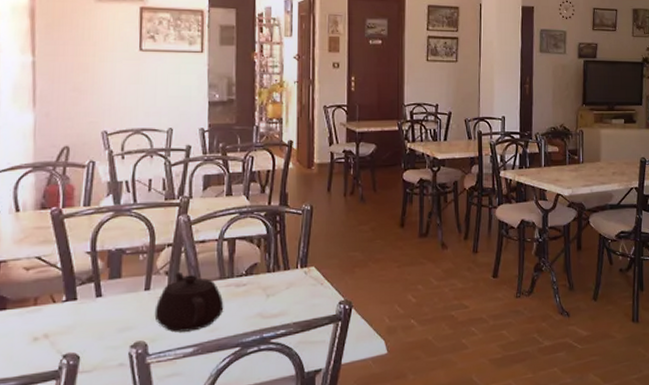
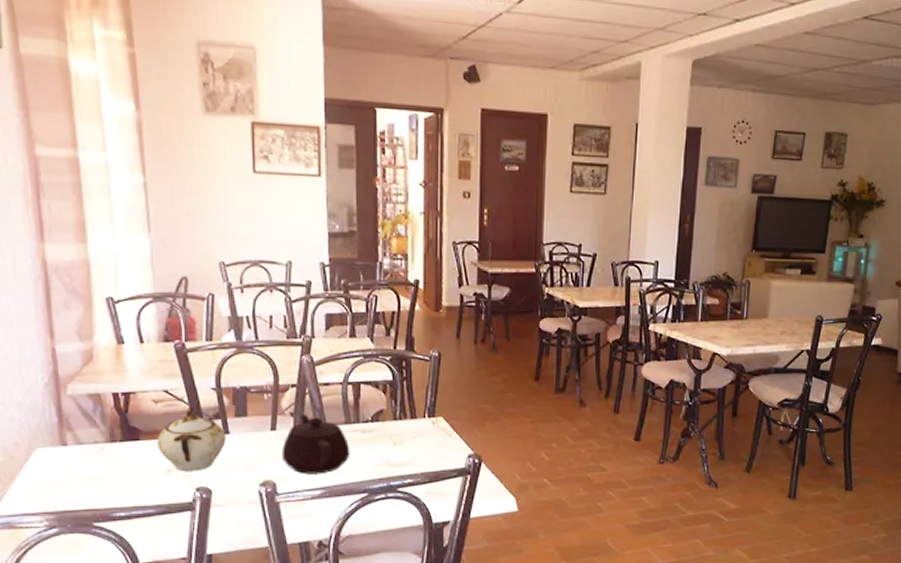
sugar bowl: none [25,271,98,338] -> present [157,406,226,471]

